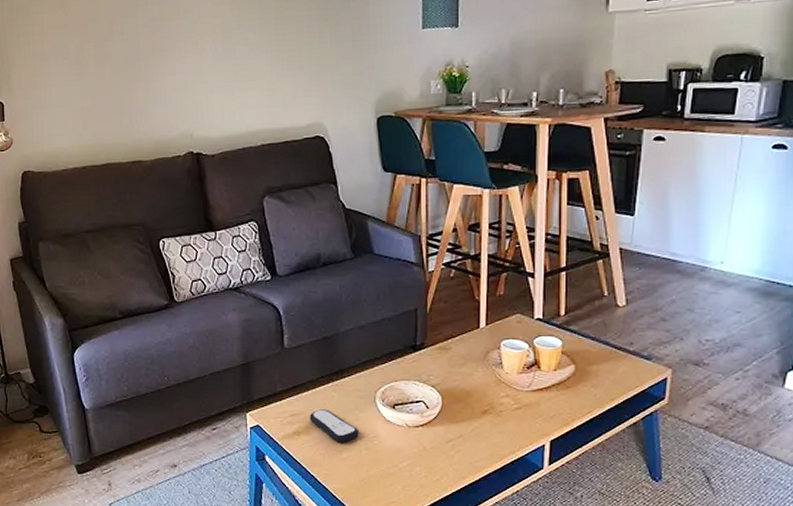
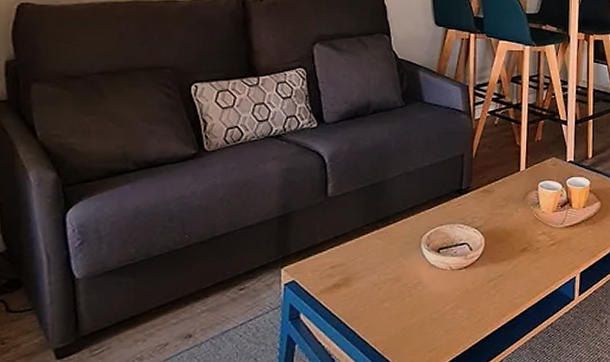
remote control: present [309,409,359,442] -> none [351,258,403,292]

